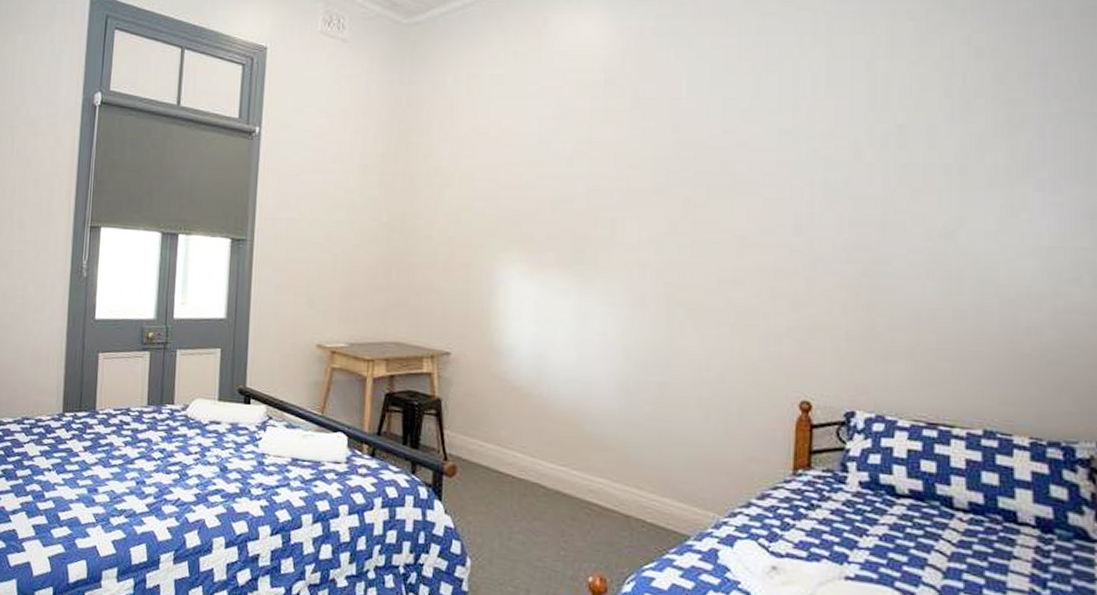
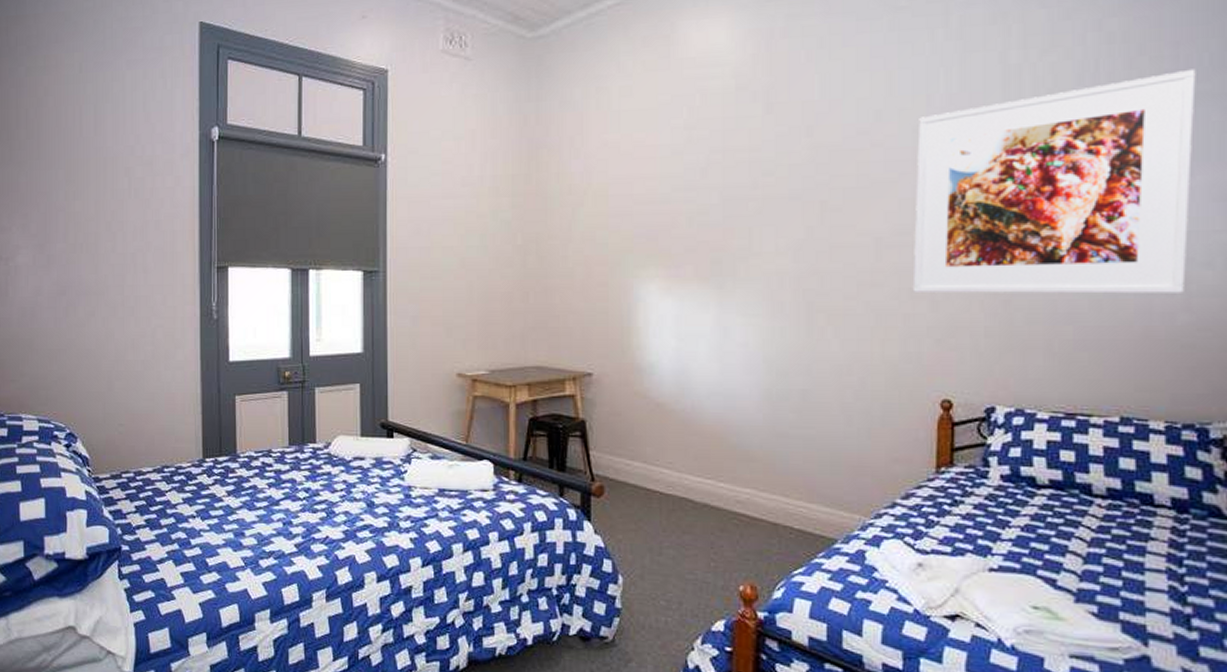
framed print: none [774,87,1065,309] -> present [912,69,1196,294]

